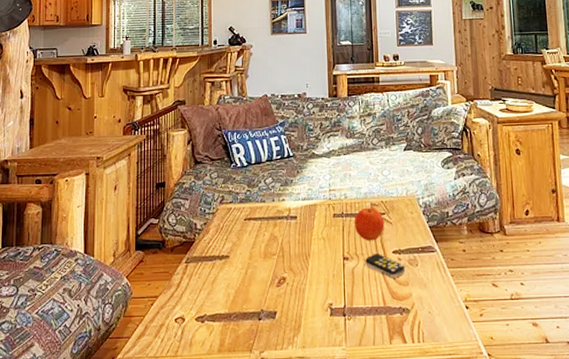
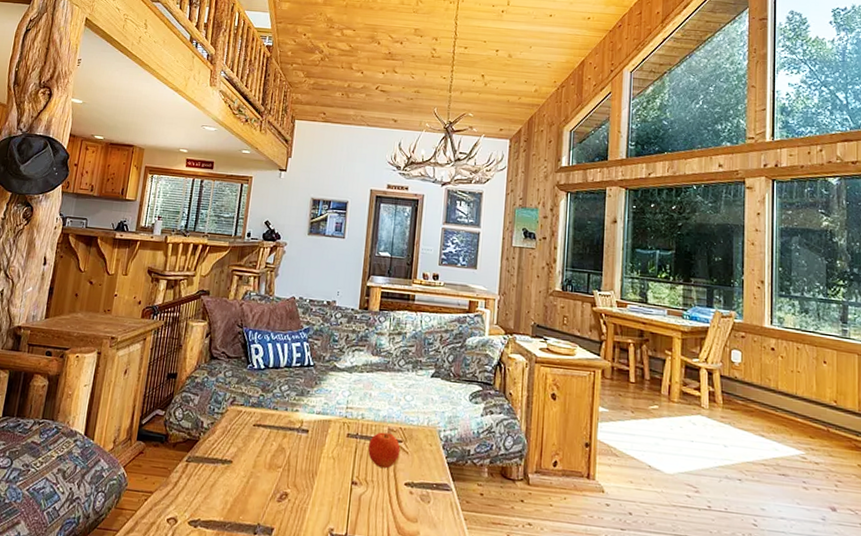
remote control: present [365,253,406,278] -> none [374,482,416,513]

